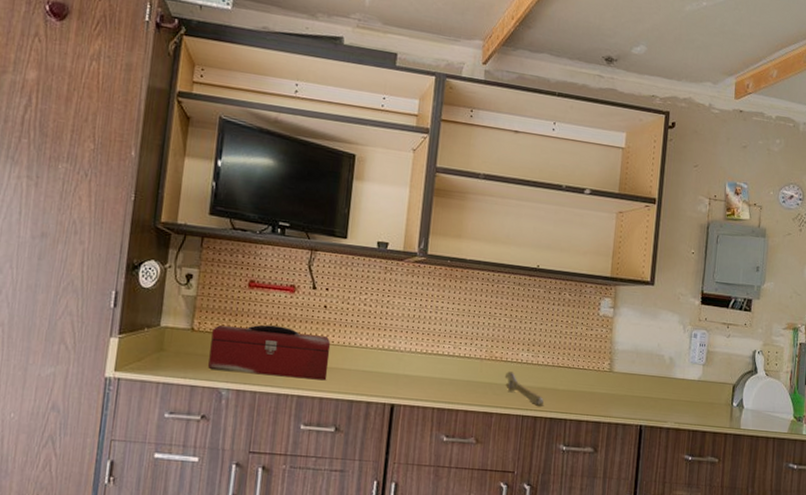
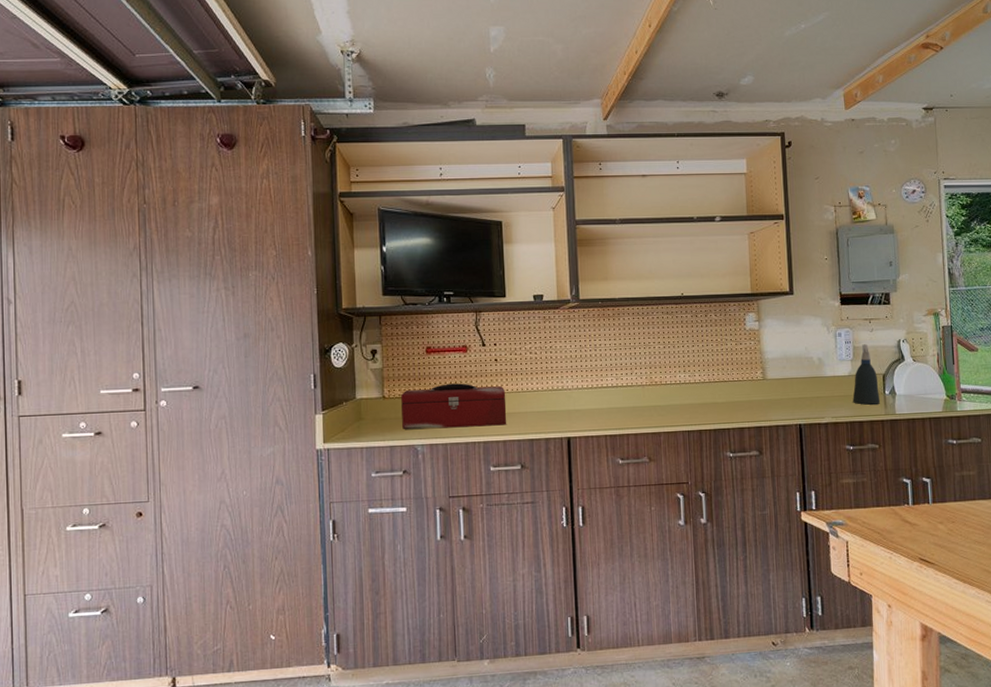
wrench: present [504,371,544,408] -> none [666,393,706,421]
spray bottle: none [698,349,728,416] -> present [853,344,881,405]

